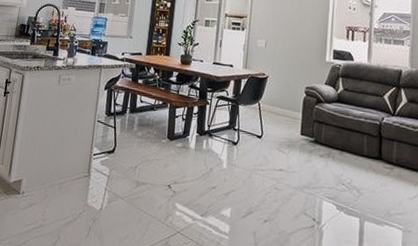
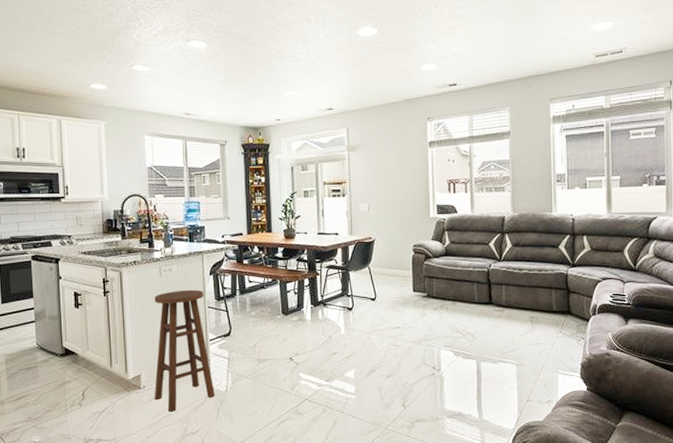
bar stool: none [30,100,96,223] -> present [154,289,215,412]

